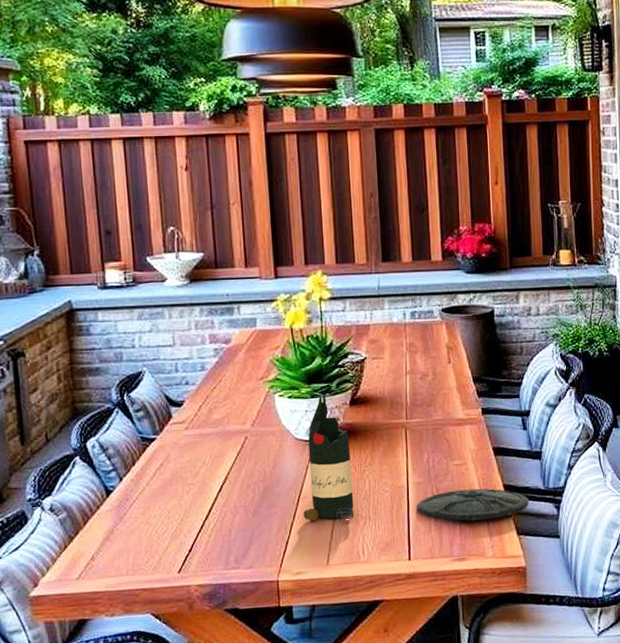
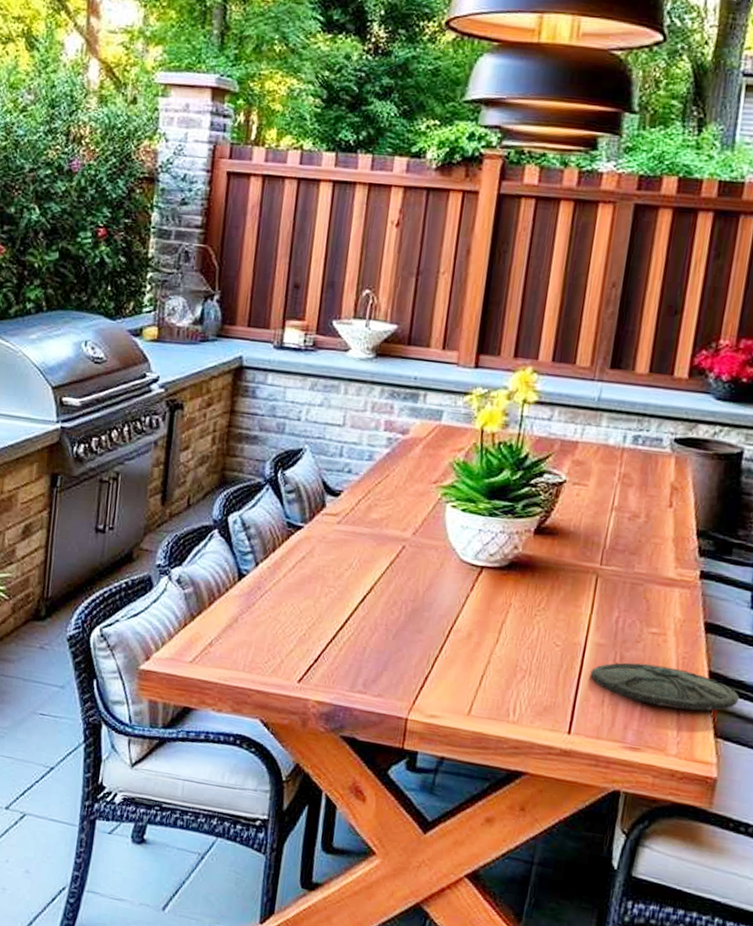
wine bottle: present [303,393,355,521] -> none [451,513,526,668]

